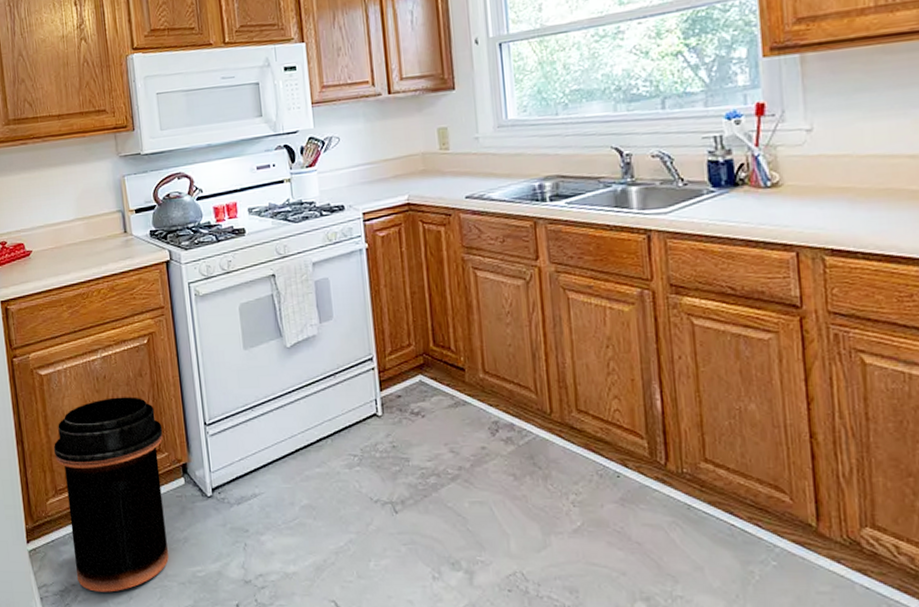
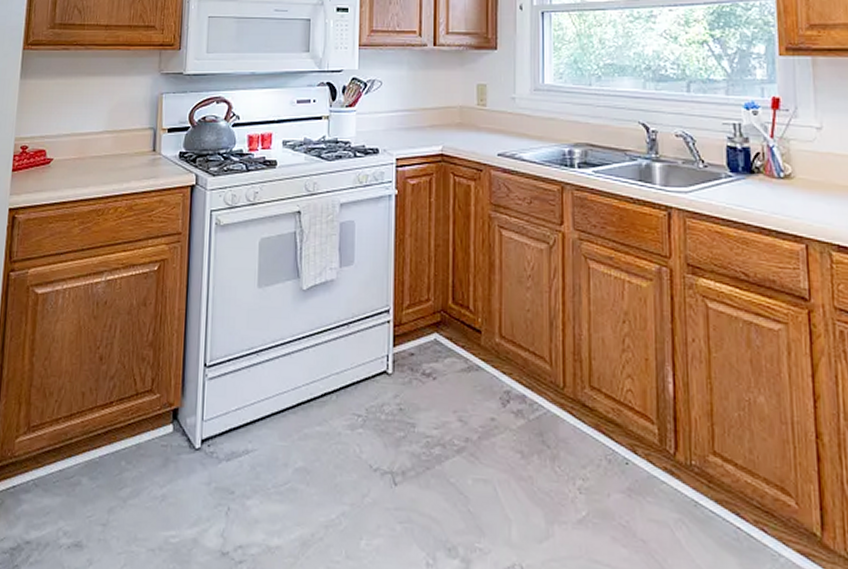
trash can: present [53,397,169,592] -> none [34,326,159,555]

